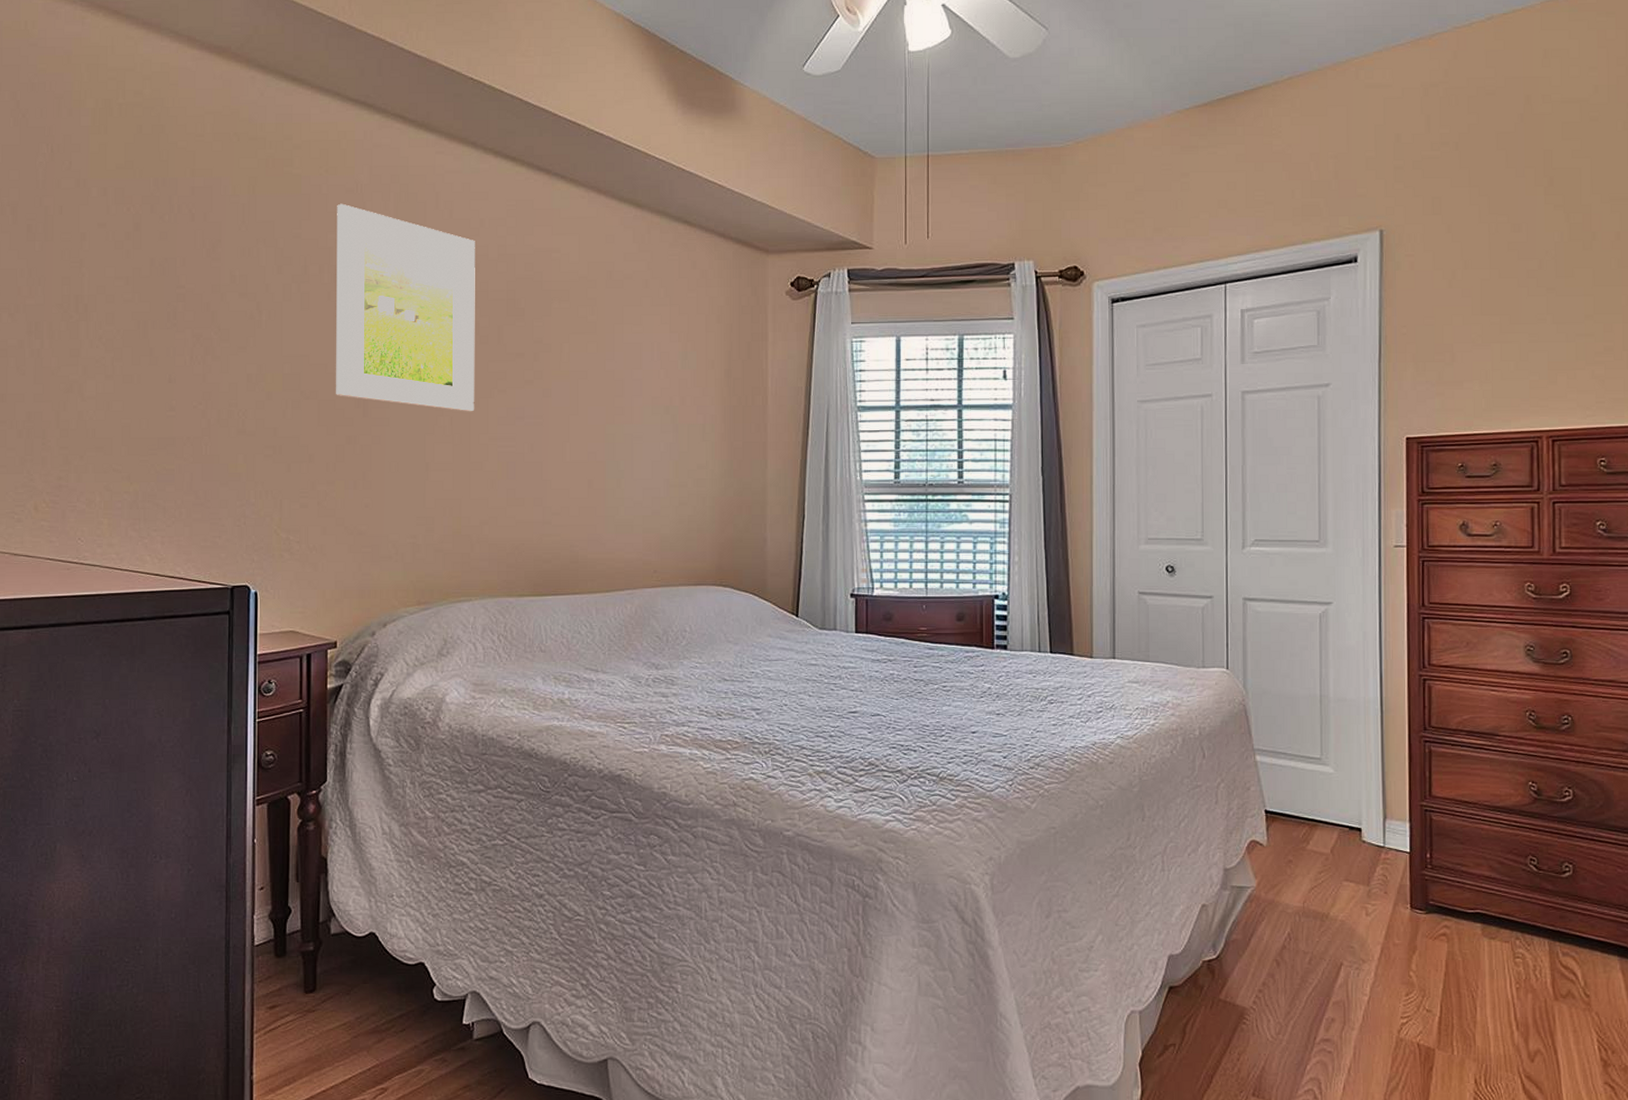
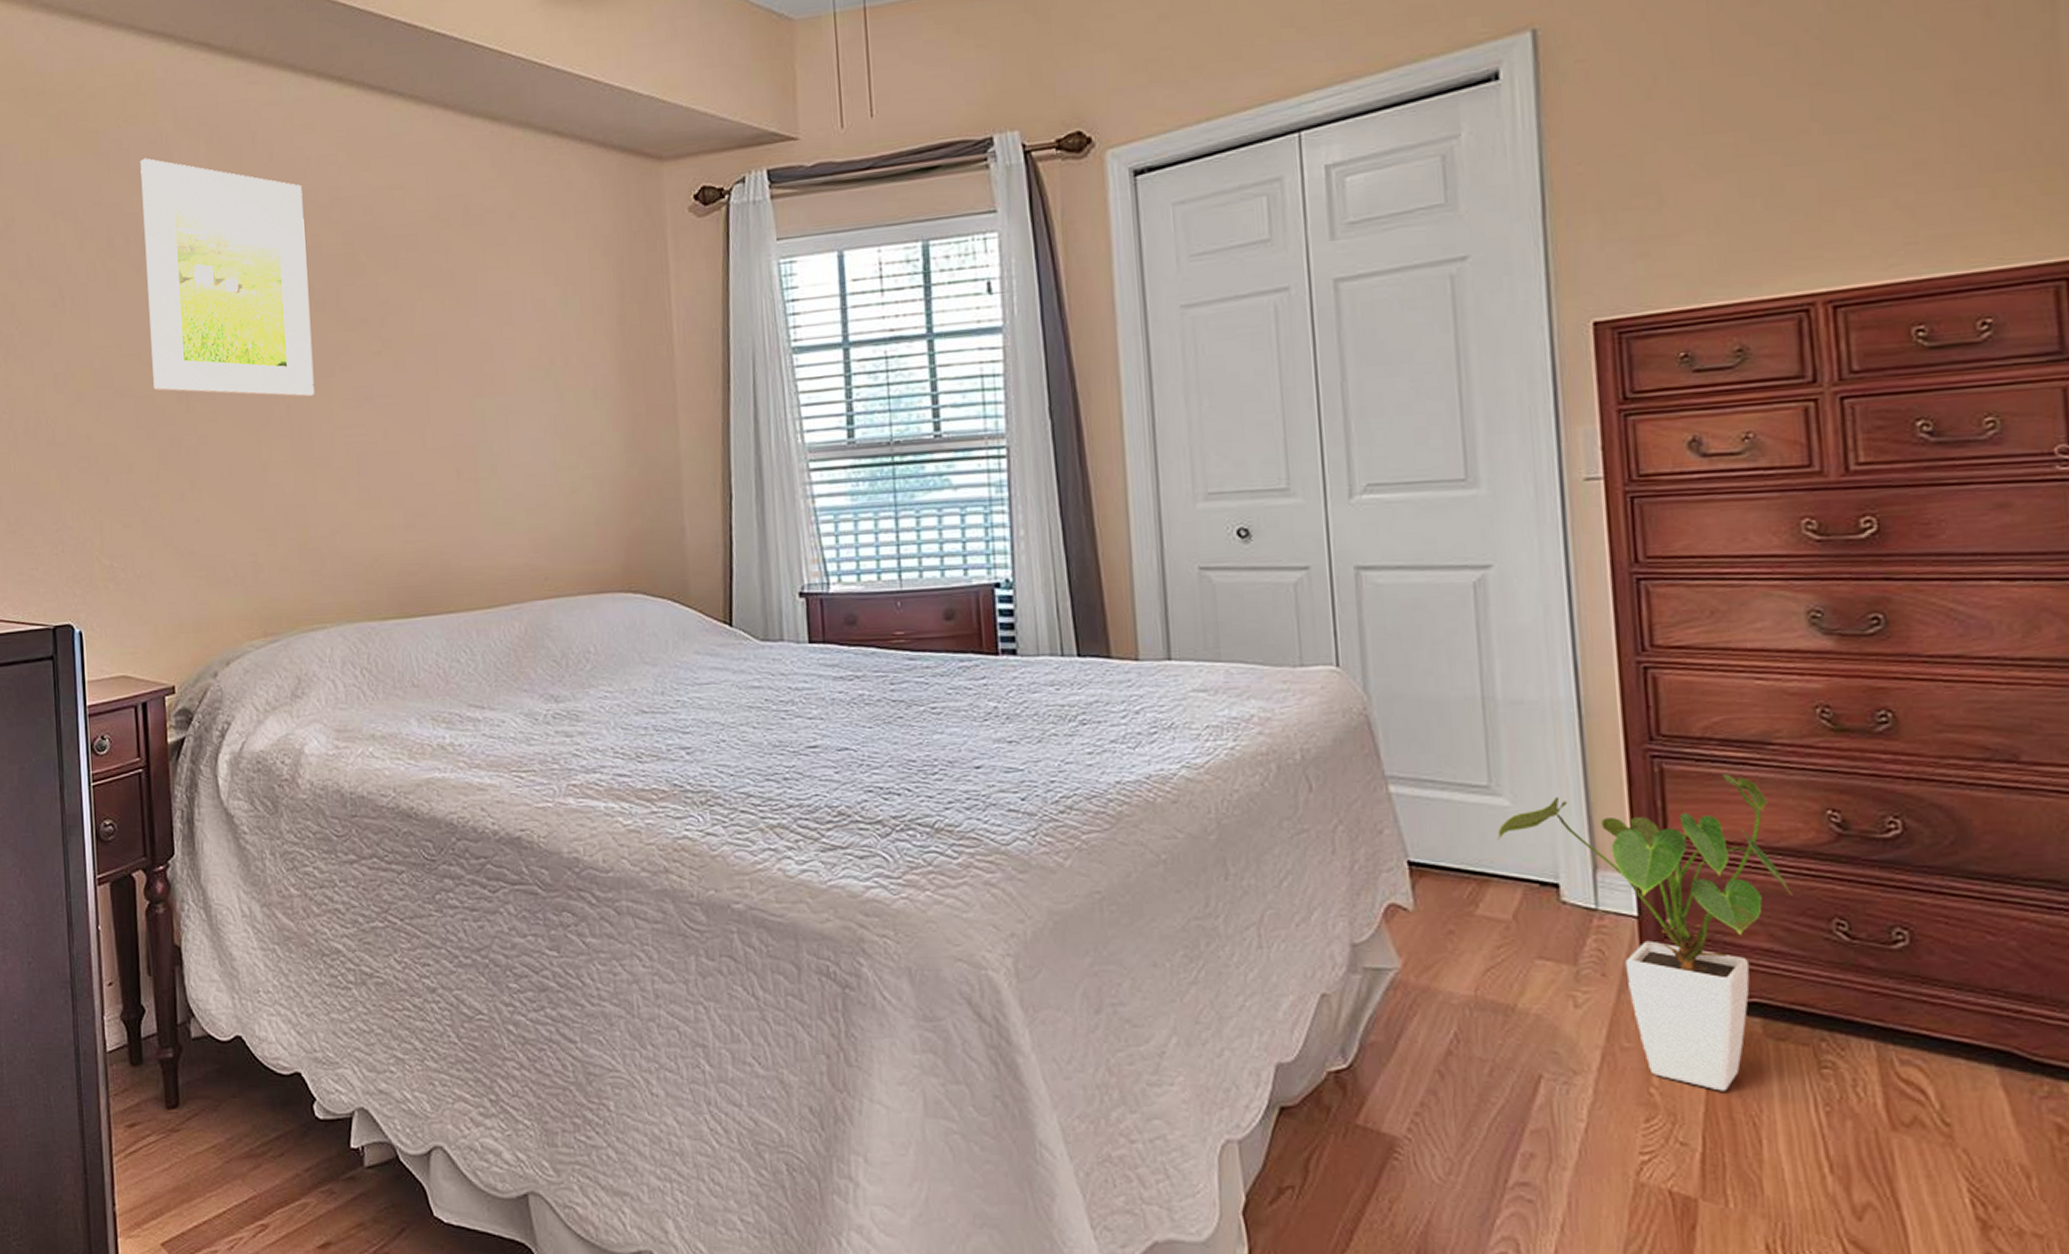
house plant: none [1324,755,1505,974] -> present [1496,774,1793,1091]

